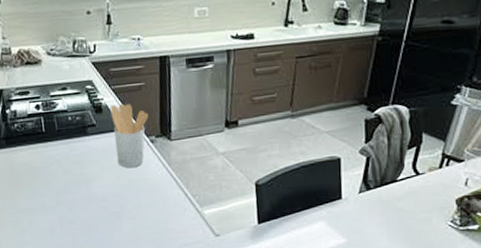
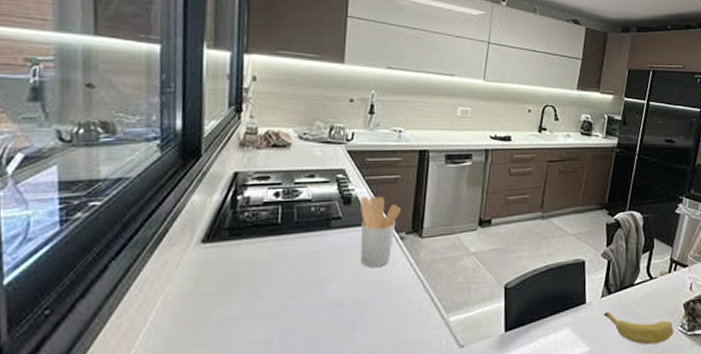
banana: none [361,207,443,238] -> present [604,312,674,345]

